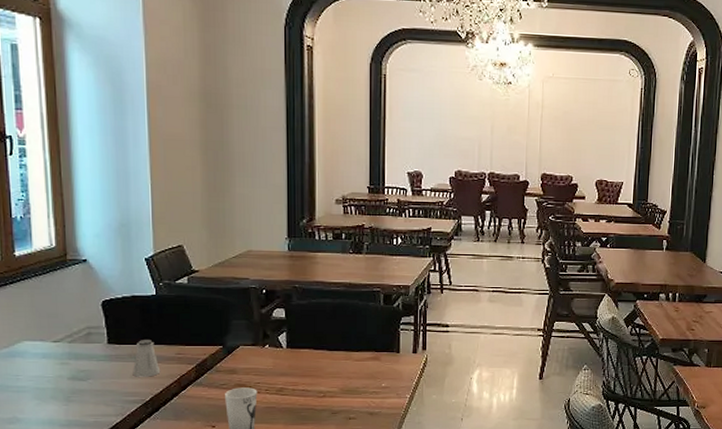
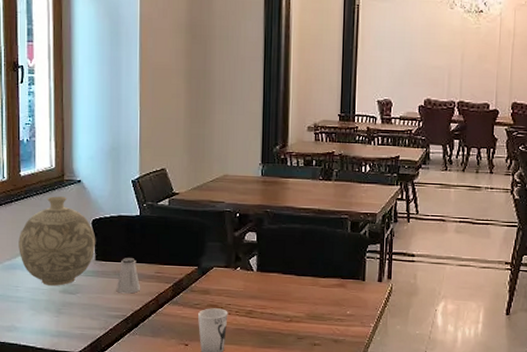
decorative vase: none [16,277,107,373] -> present [18,196,96,286]

